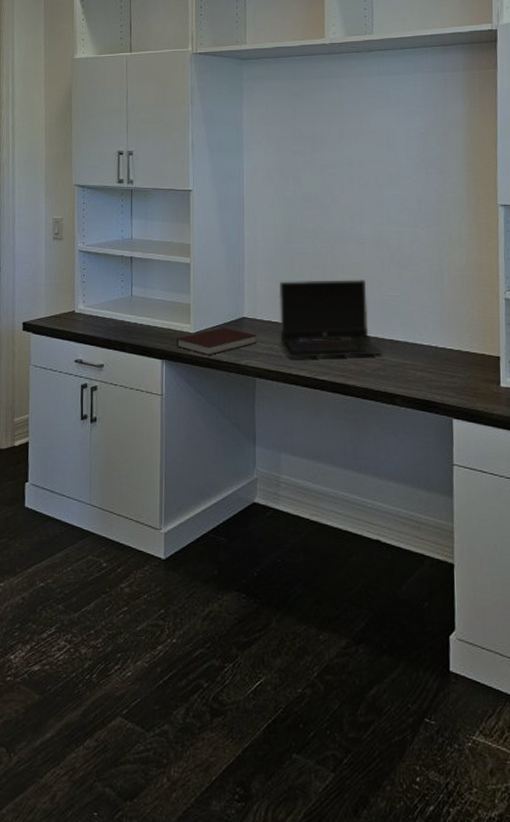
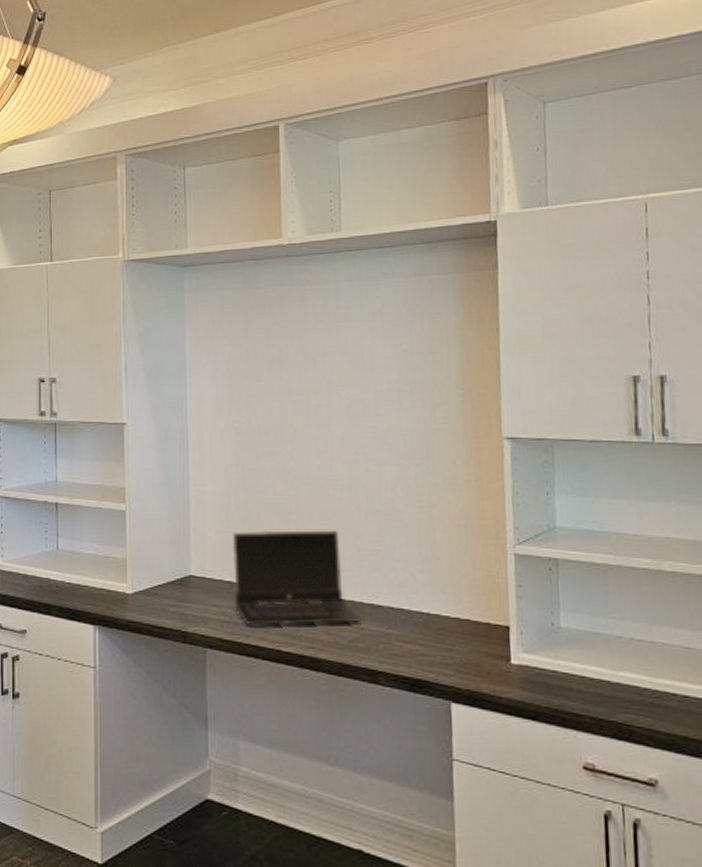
notebook: present [176,328,257,356] -> none [110,588,207,622]

